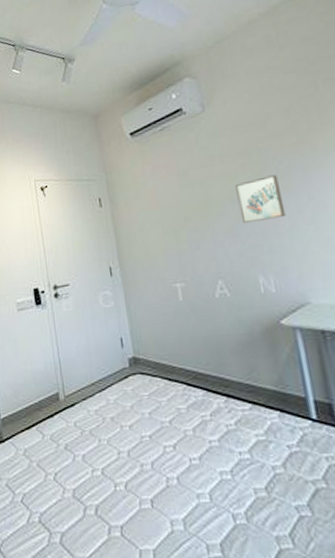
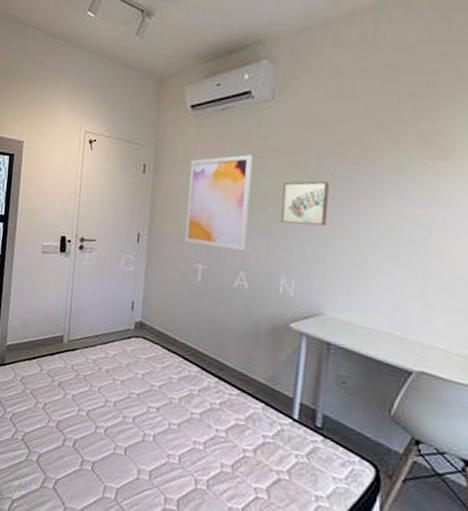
wall art: none [143,166,218,265] -> present [184,154,253,251]

